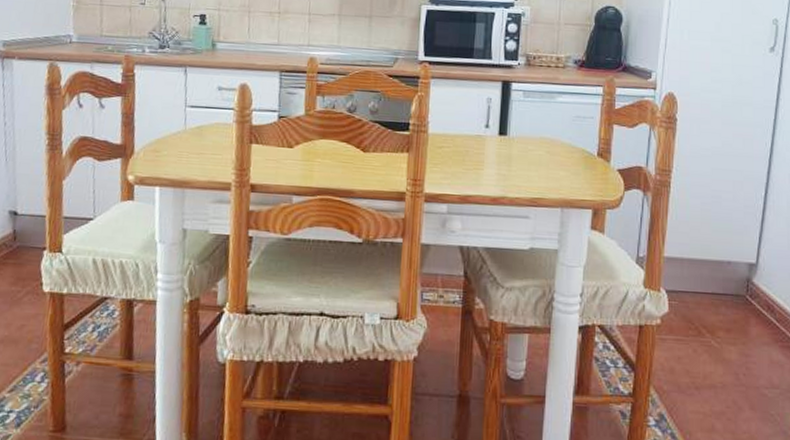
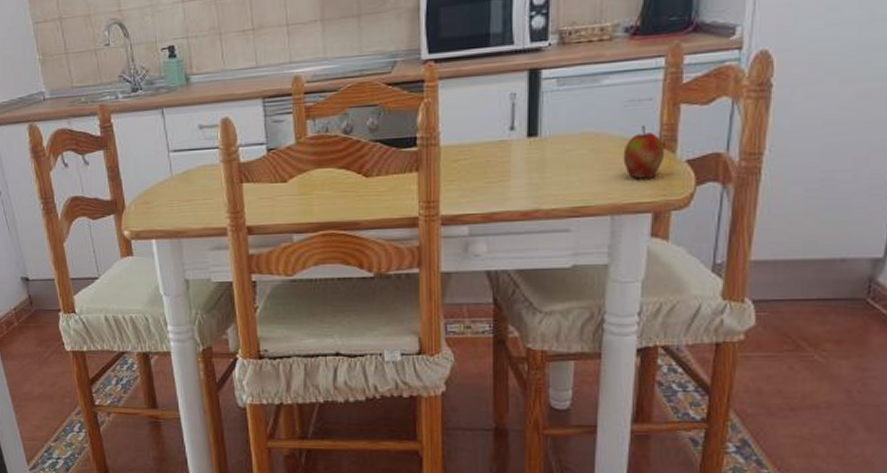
apple: none [571,137,602,181] -> present [623,125,665,179]

